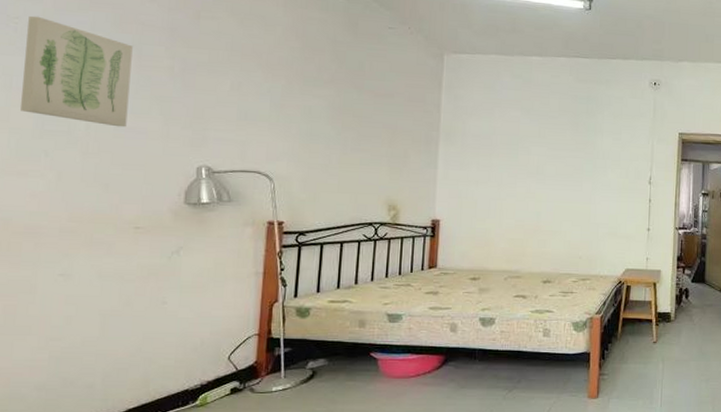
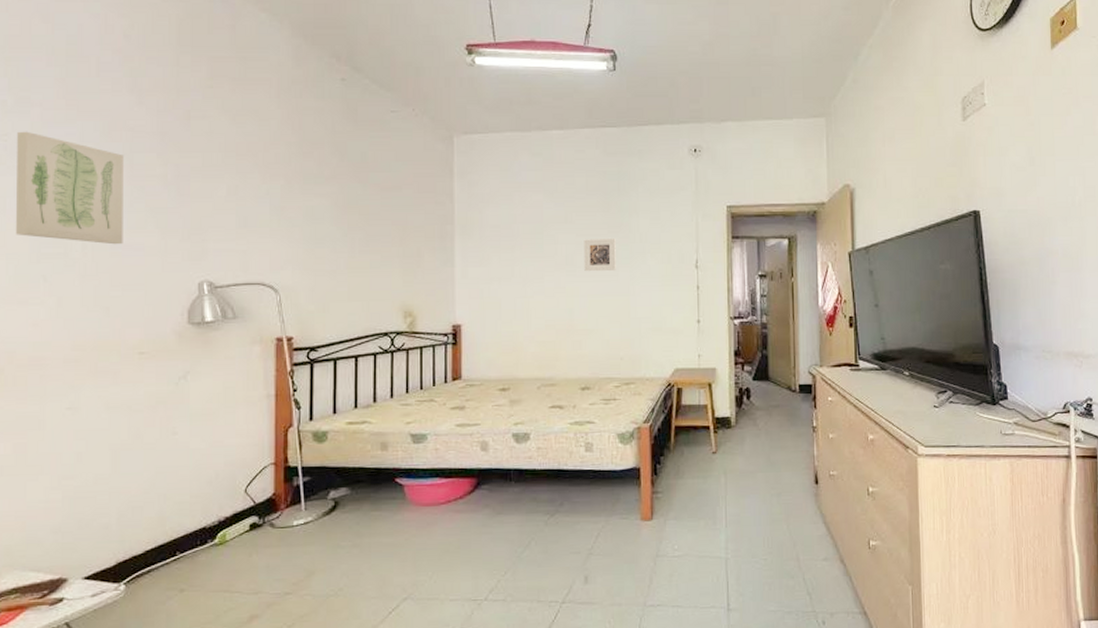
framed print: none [553,152,582,181] -> present [584,239,616,272]

